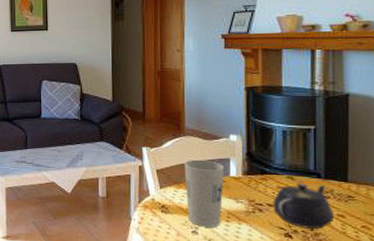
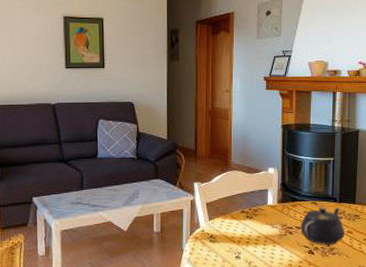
cup: present [184,159,225,228] -> none [230,191,264,252]

